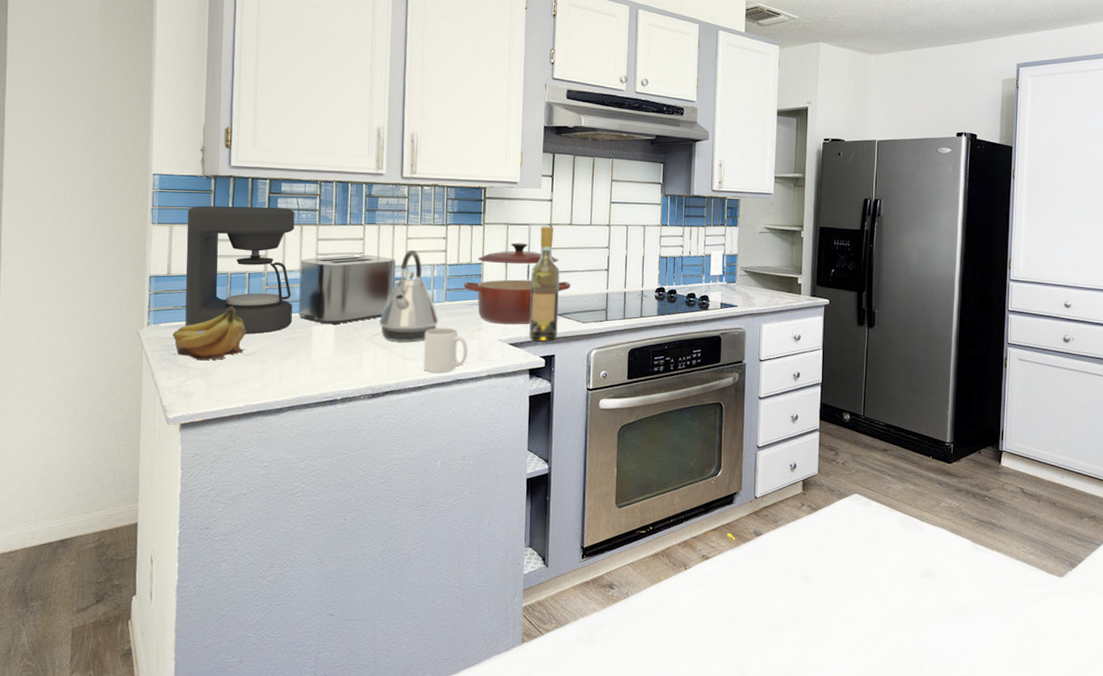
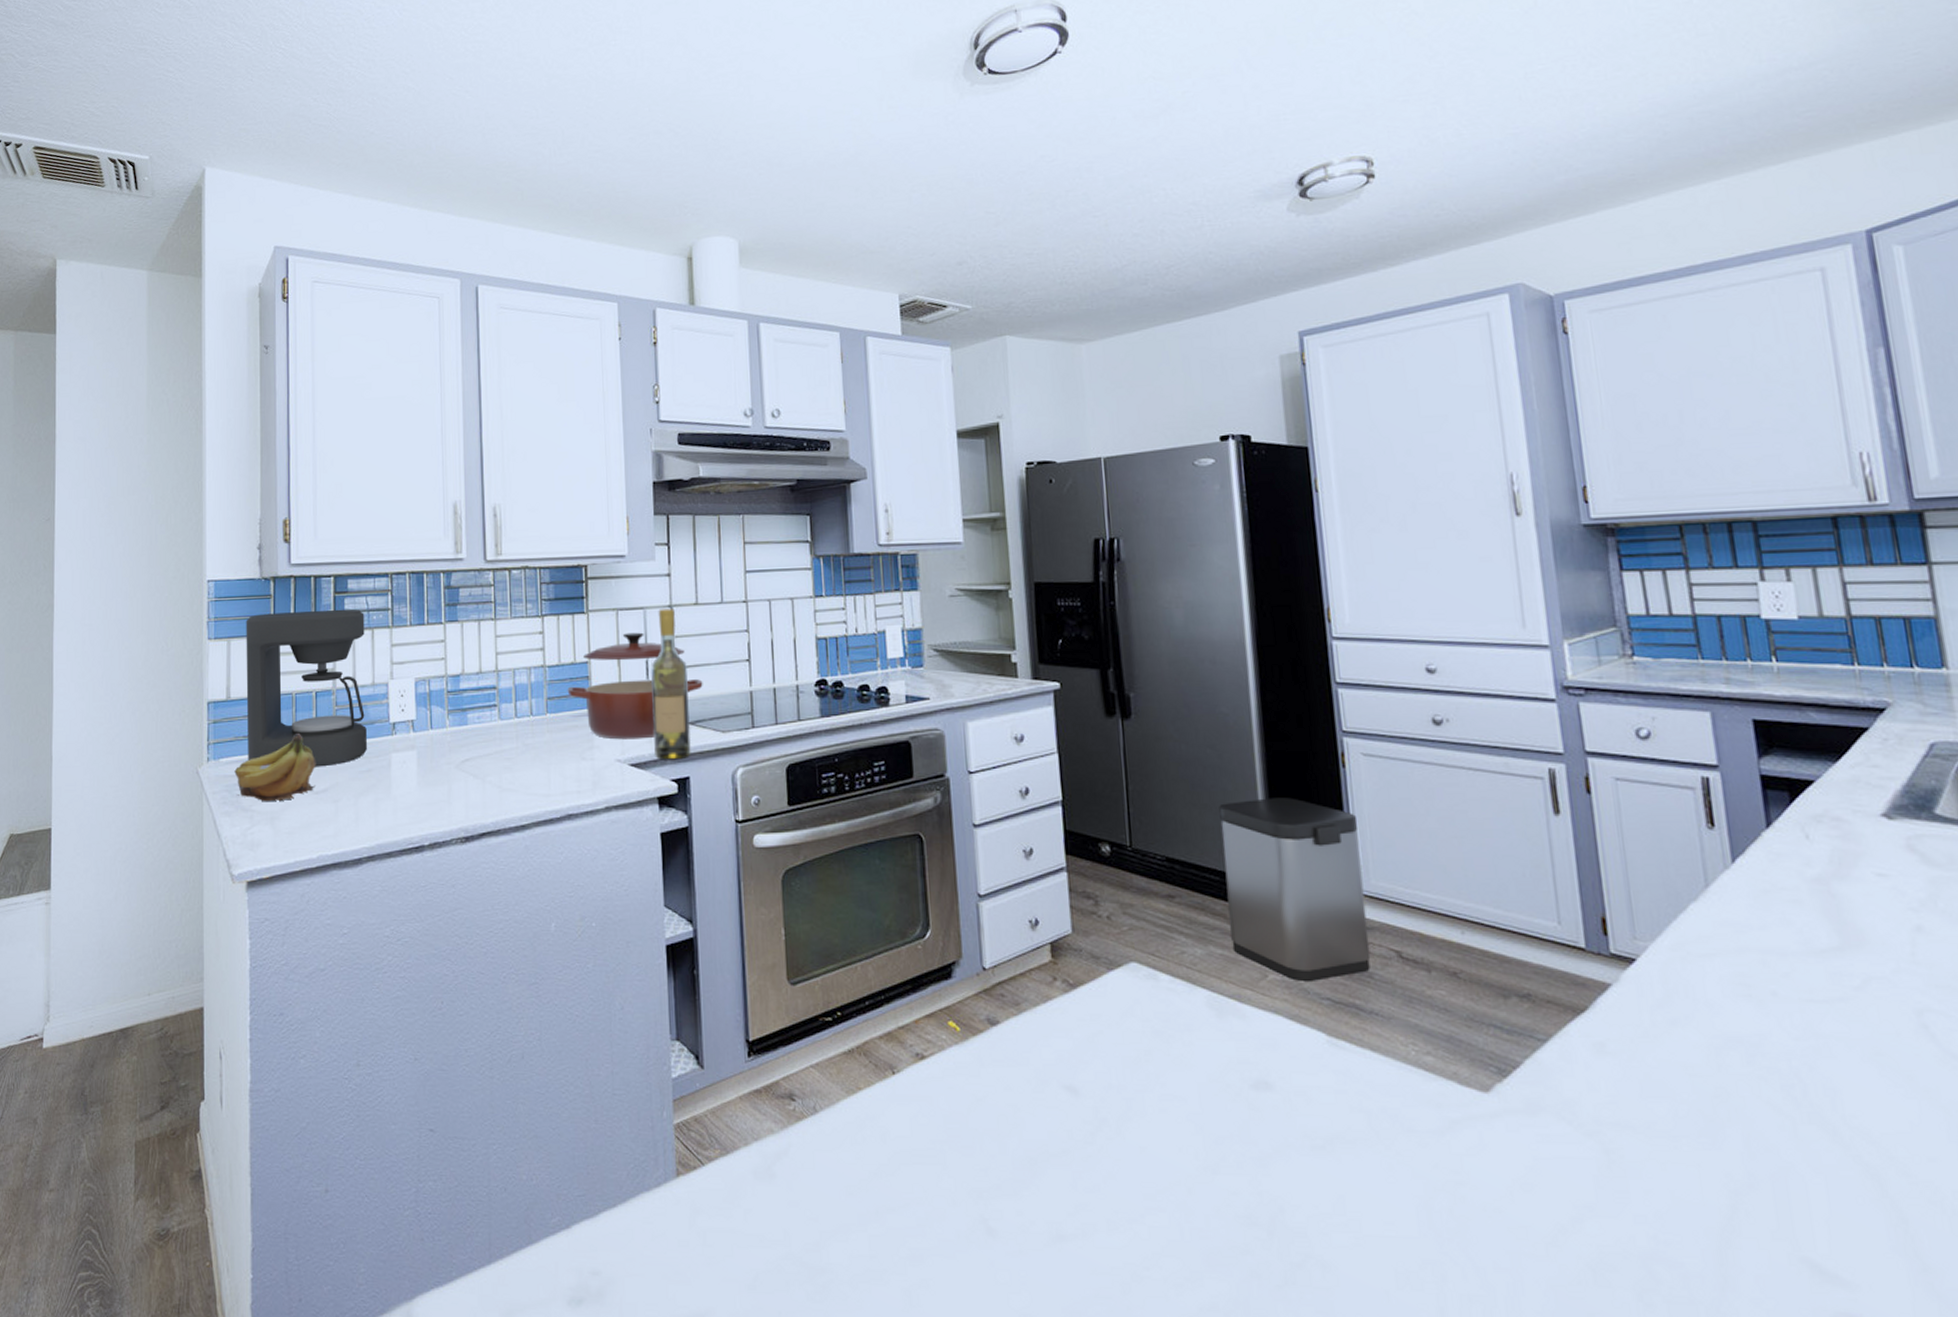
toaster: present [299,255,396,325] -> none [373,661,485,750]
kettle: present [379,250,439,342] -> none [469,651,541,768]
mug: present [423,327,468,374] -> none [524,747,579,808]
pedal bin: none [921,386,1009,507] -> present [1219,798,1371,981]

